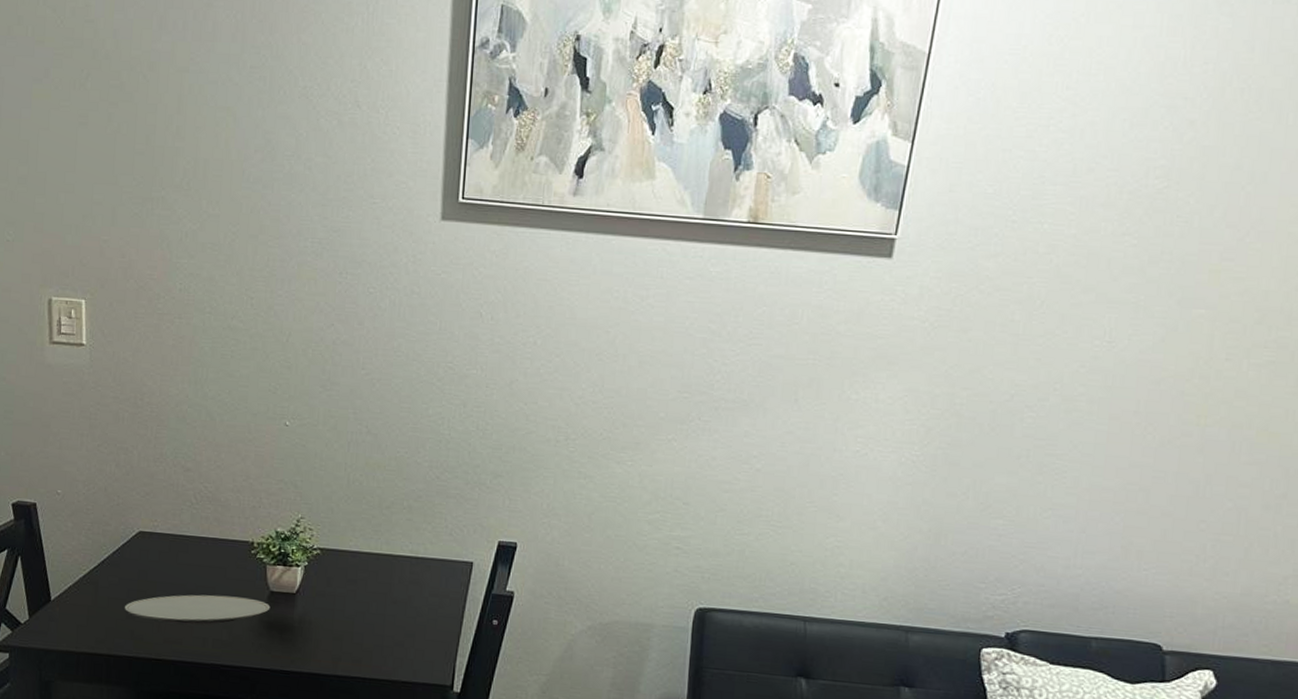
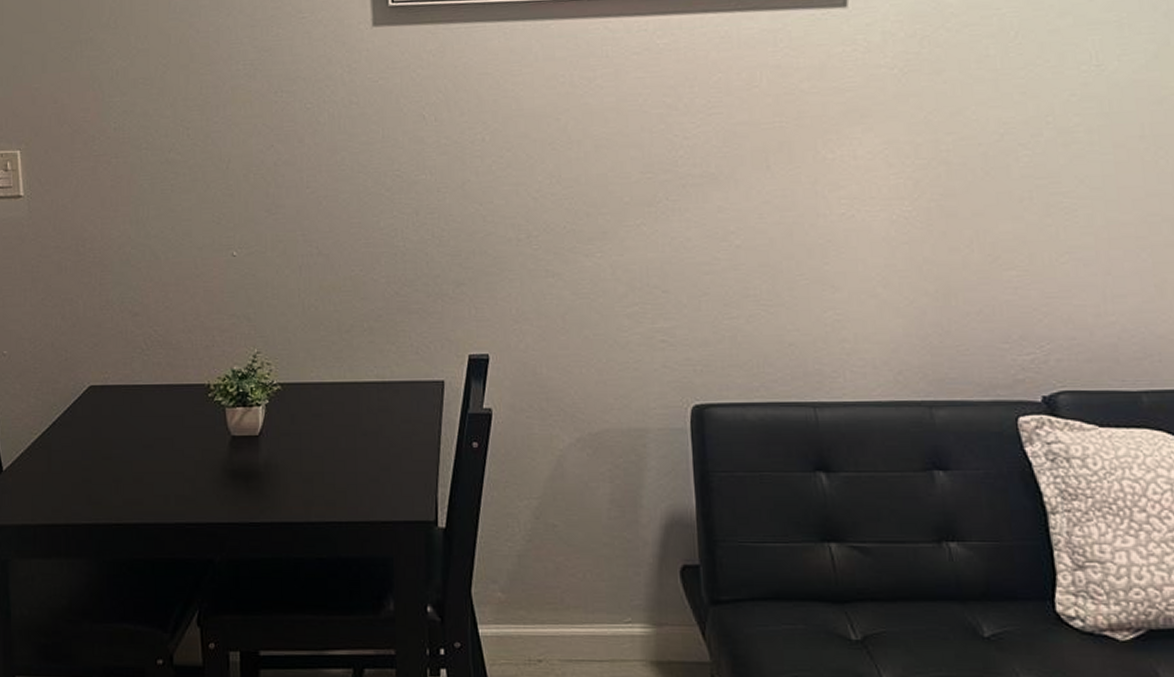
plate: present [125,594,271,625] -> none [80,446,233,483]

